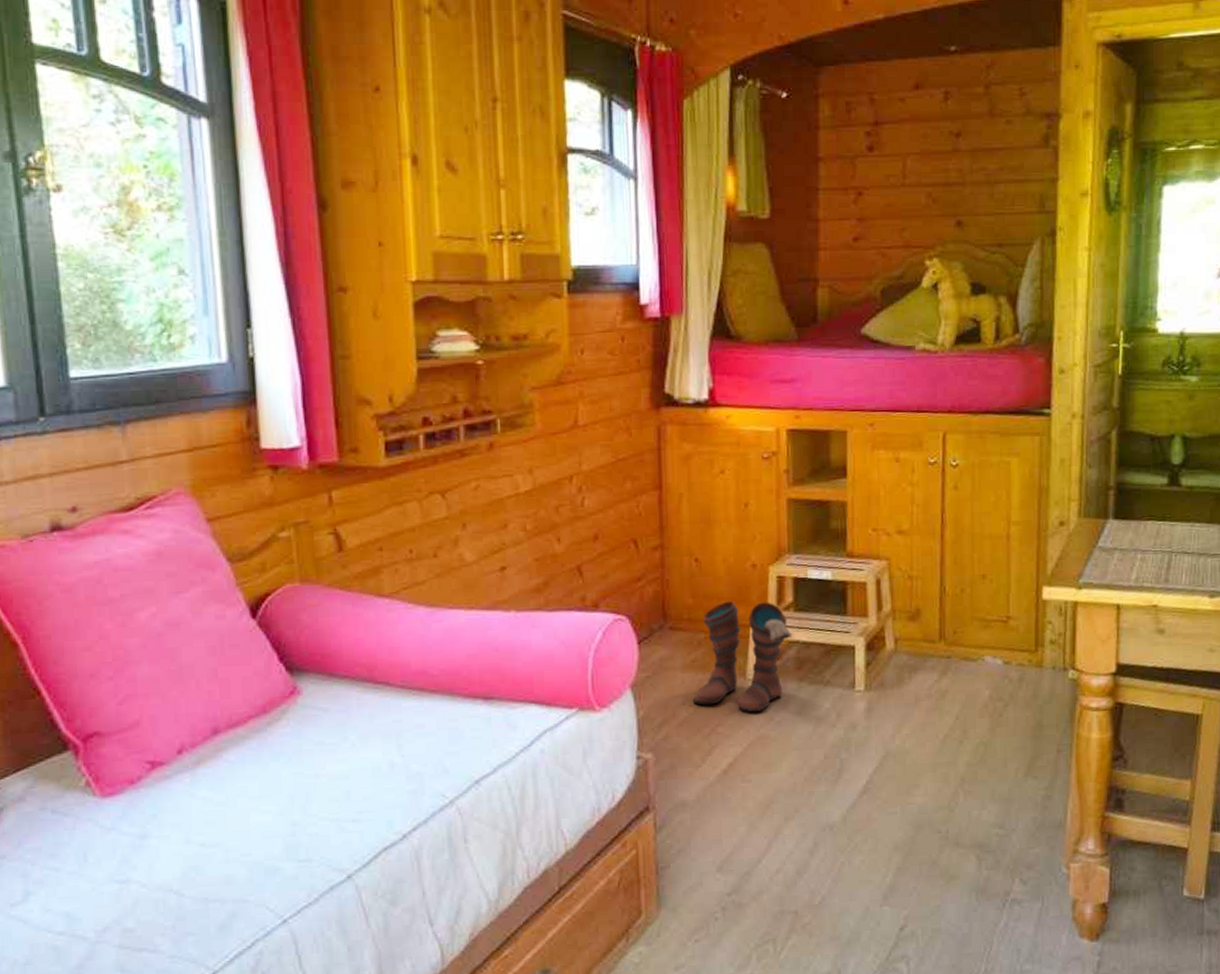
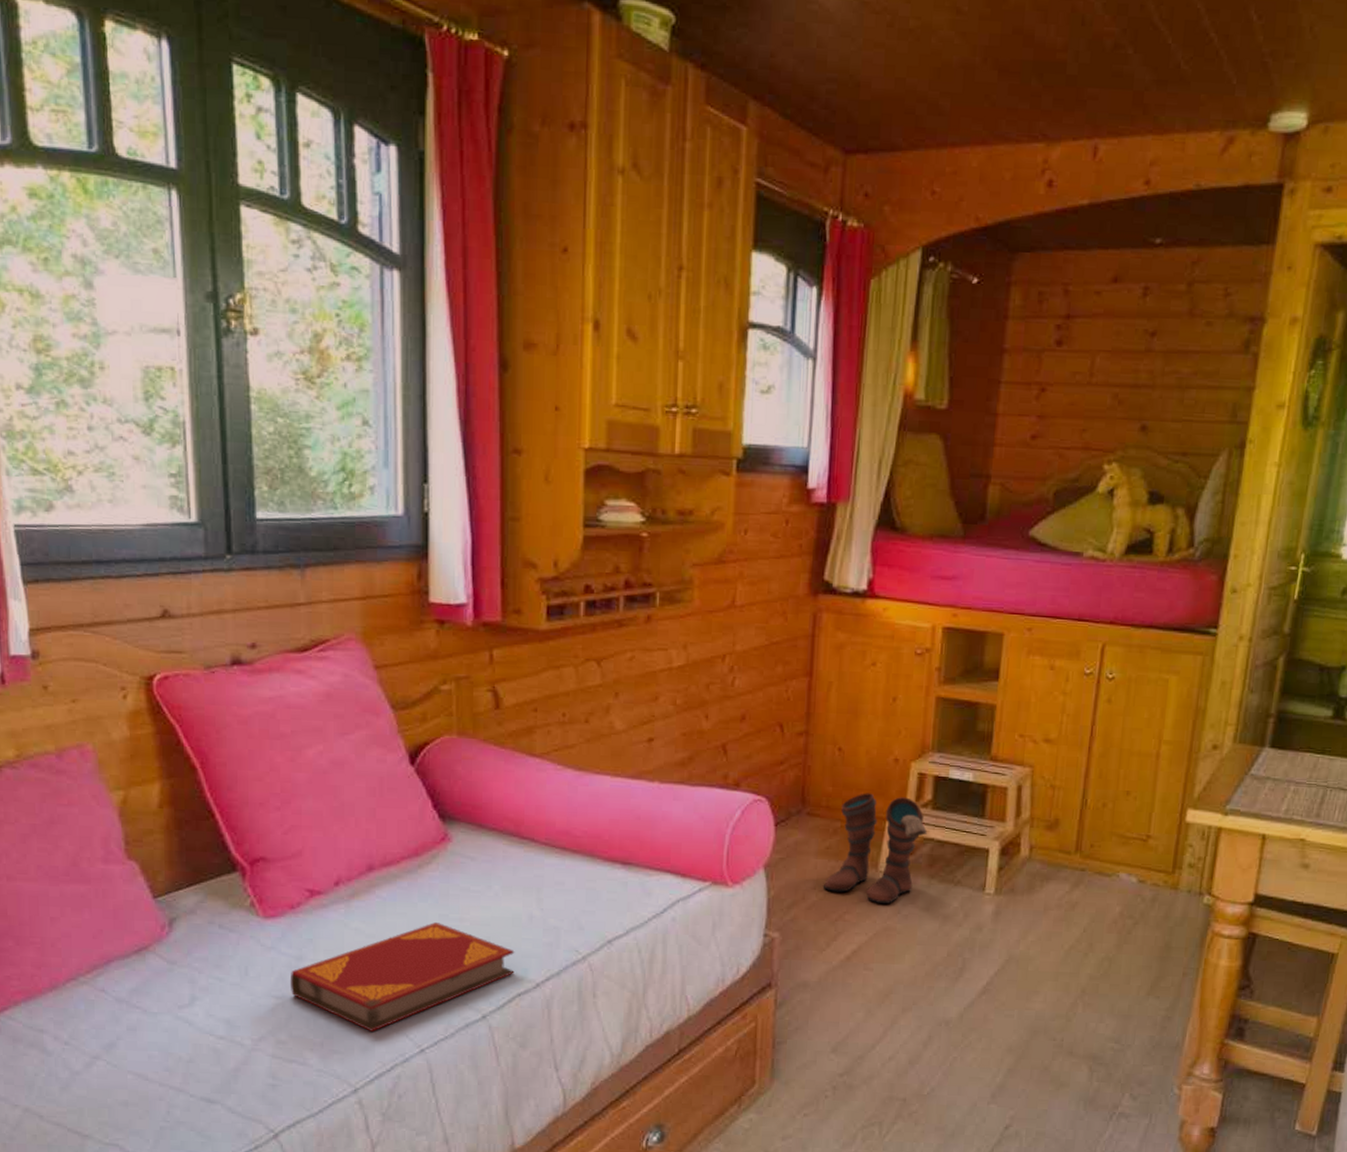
hardback book: none [134,781,379,907] -> present [289,922,515,1031]

